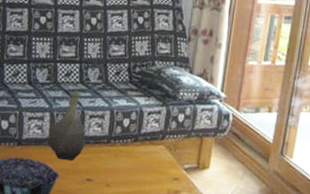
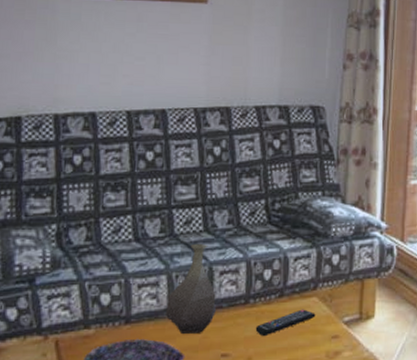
remote control: none [114,153,162,171] -> present [255,309,316,337]

